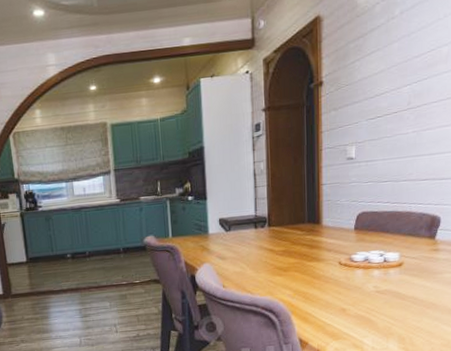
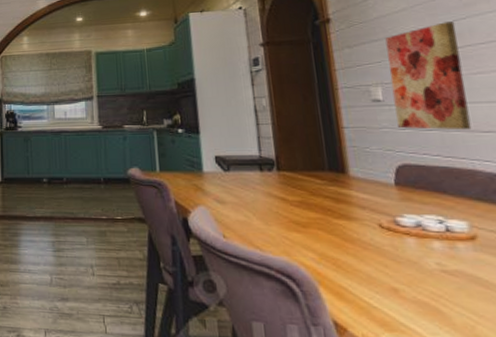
wall art: none [363,82,418,182] -> present [385,21,472,130]

